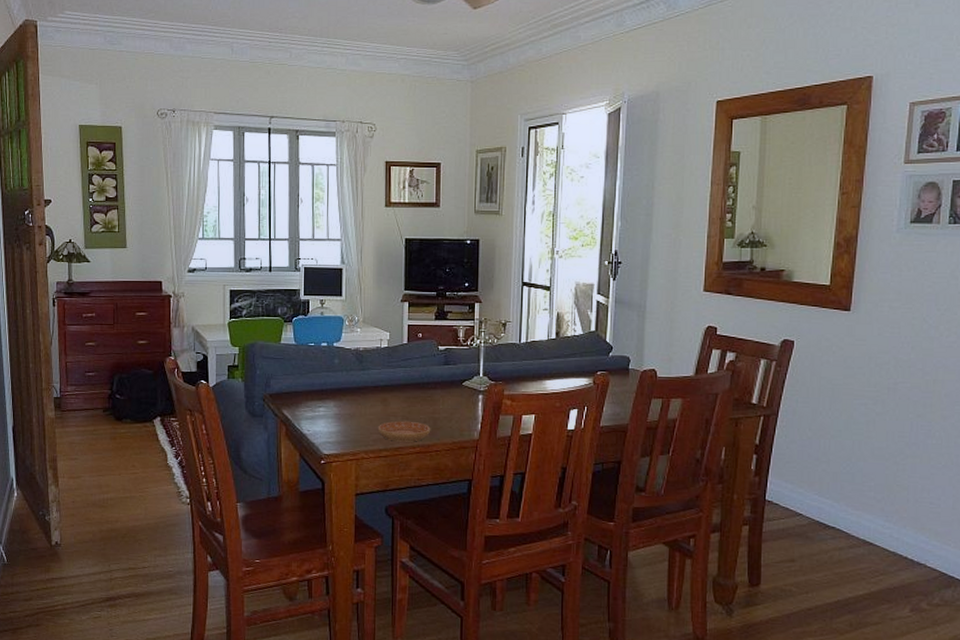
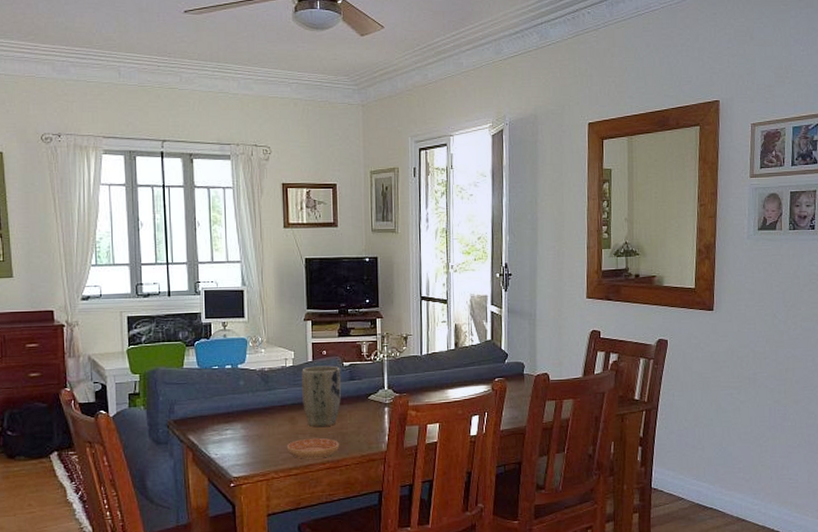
plant pot: none [396,348,436,411] -> present [302,365,342,428]

